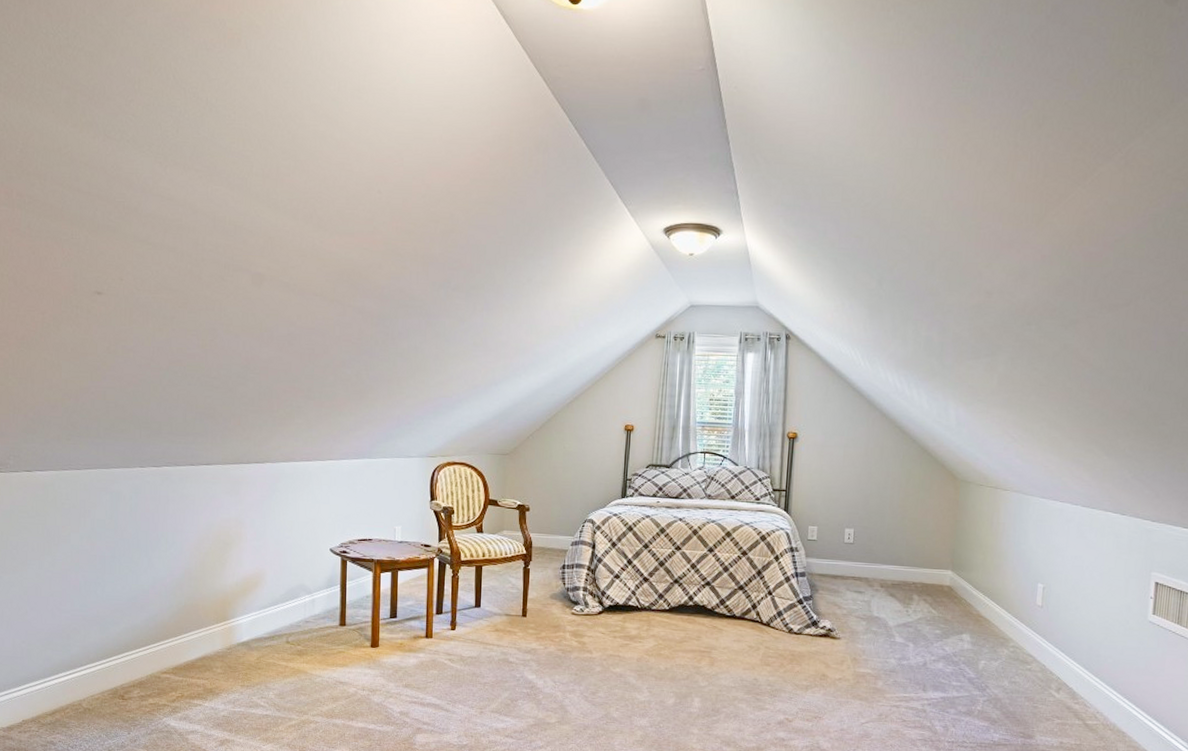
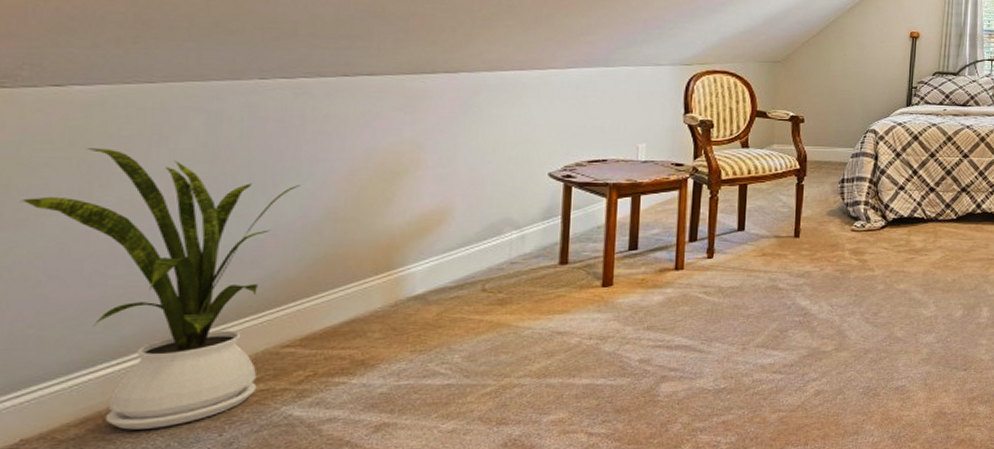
house plant: none [13,517,168,723] -> present [19,148,301,430]

